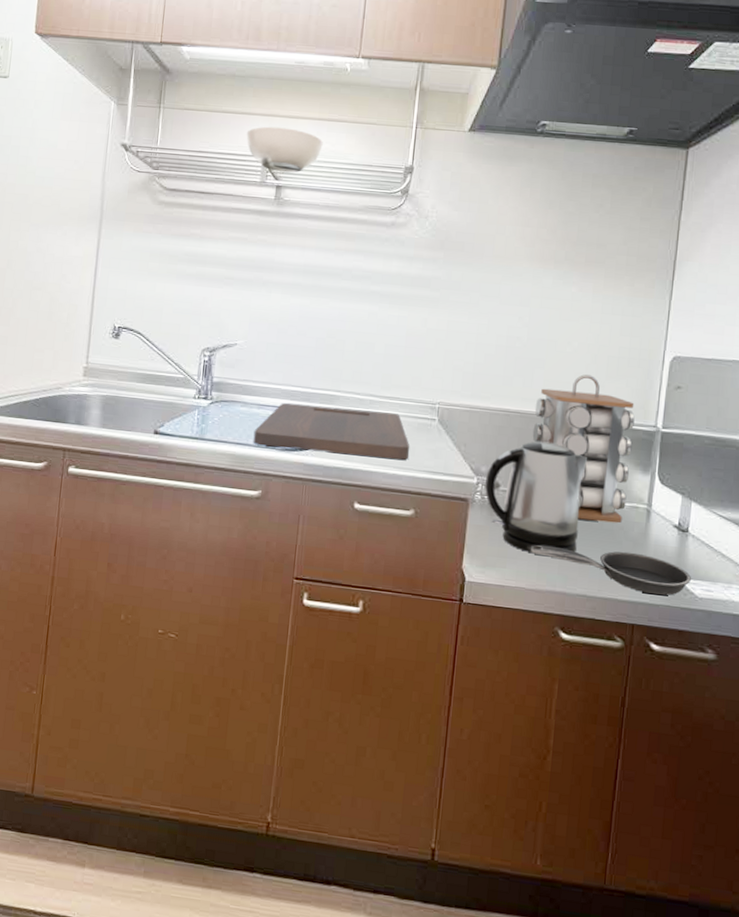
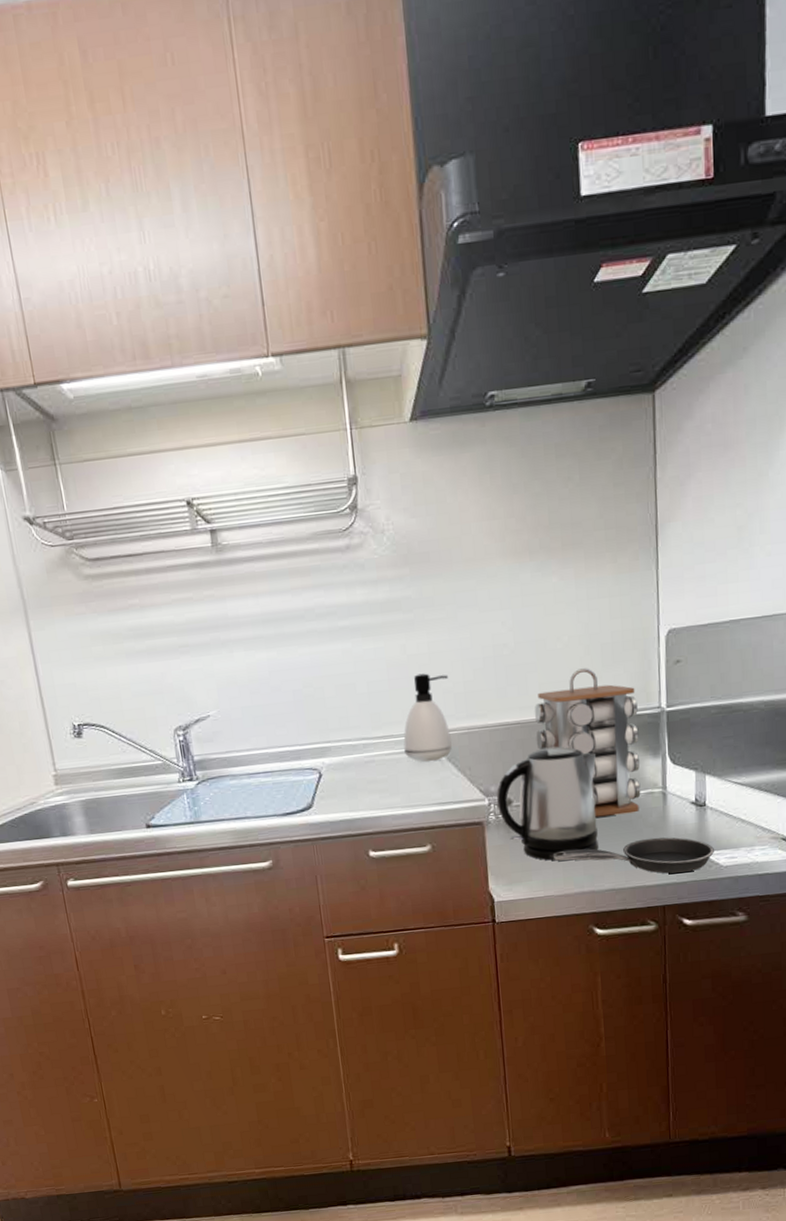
bowl: present [246,126,323,173] -> none [161,459,251,514]
cutting board: present [253,402,410,460] -> none [250,752,415,816]
soap dispenser: none [407,347,461,431] -> present [403,673,452,763]

